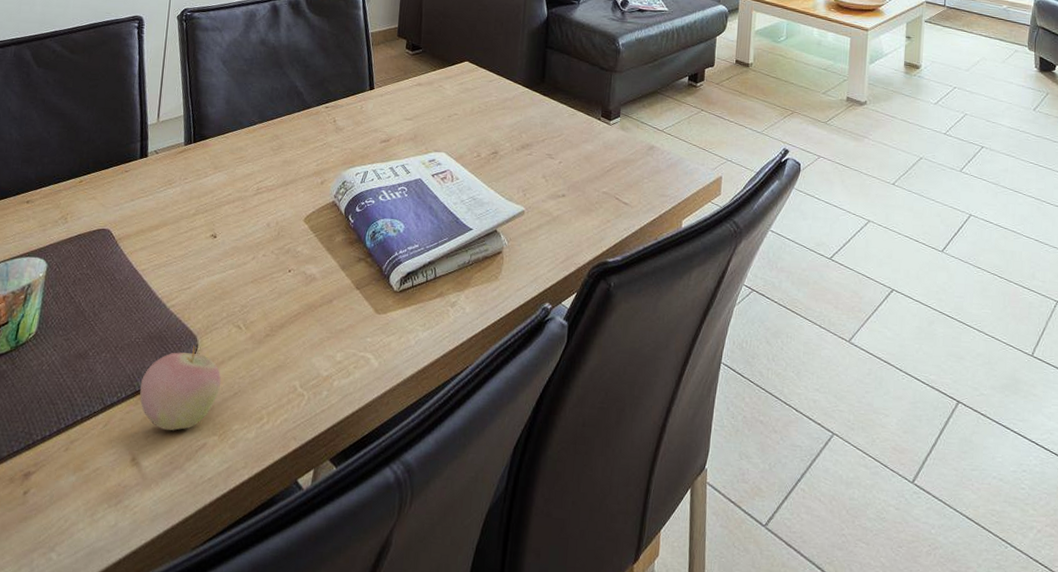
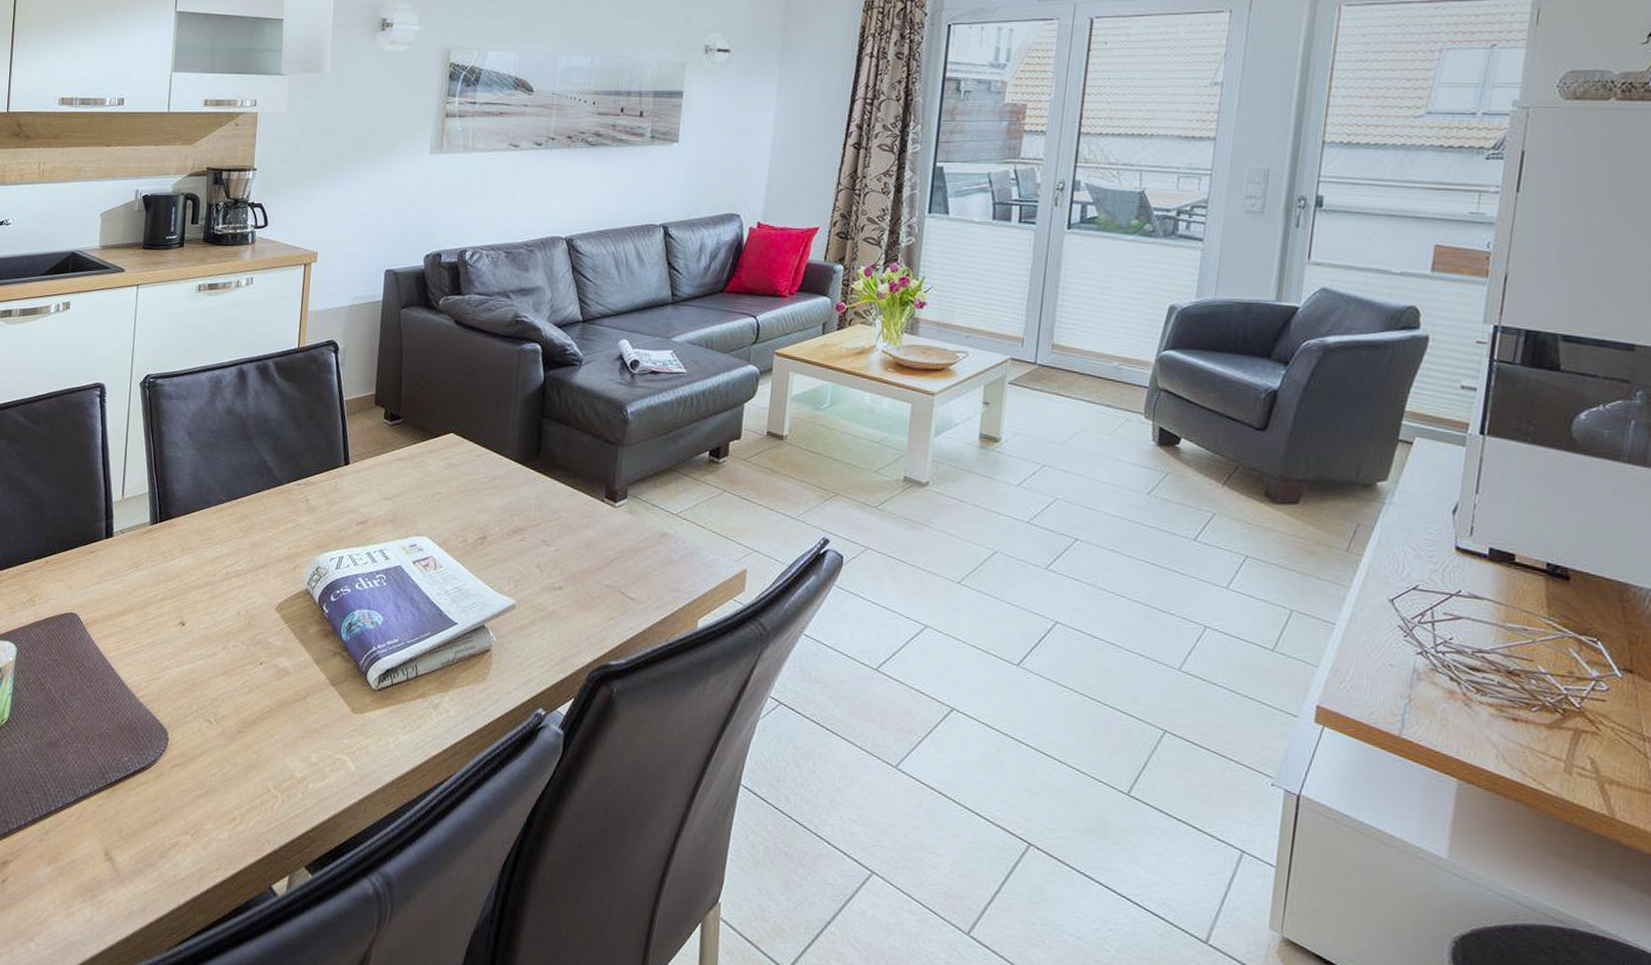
apple: present [139,344,221,431] -> none [111,738,192,827]

